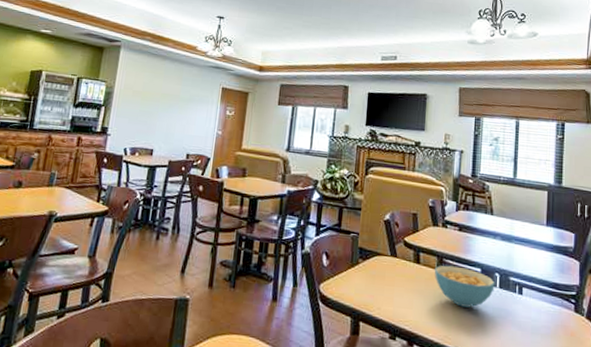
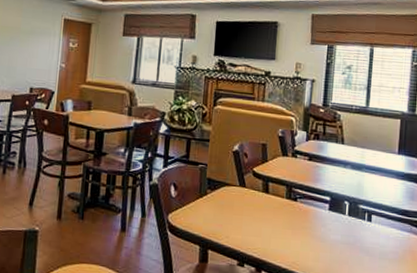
cereal bowl: present [434,265,495,308] -> none [283,194,344,235]

